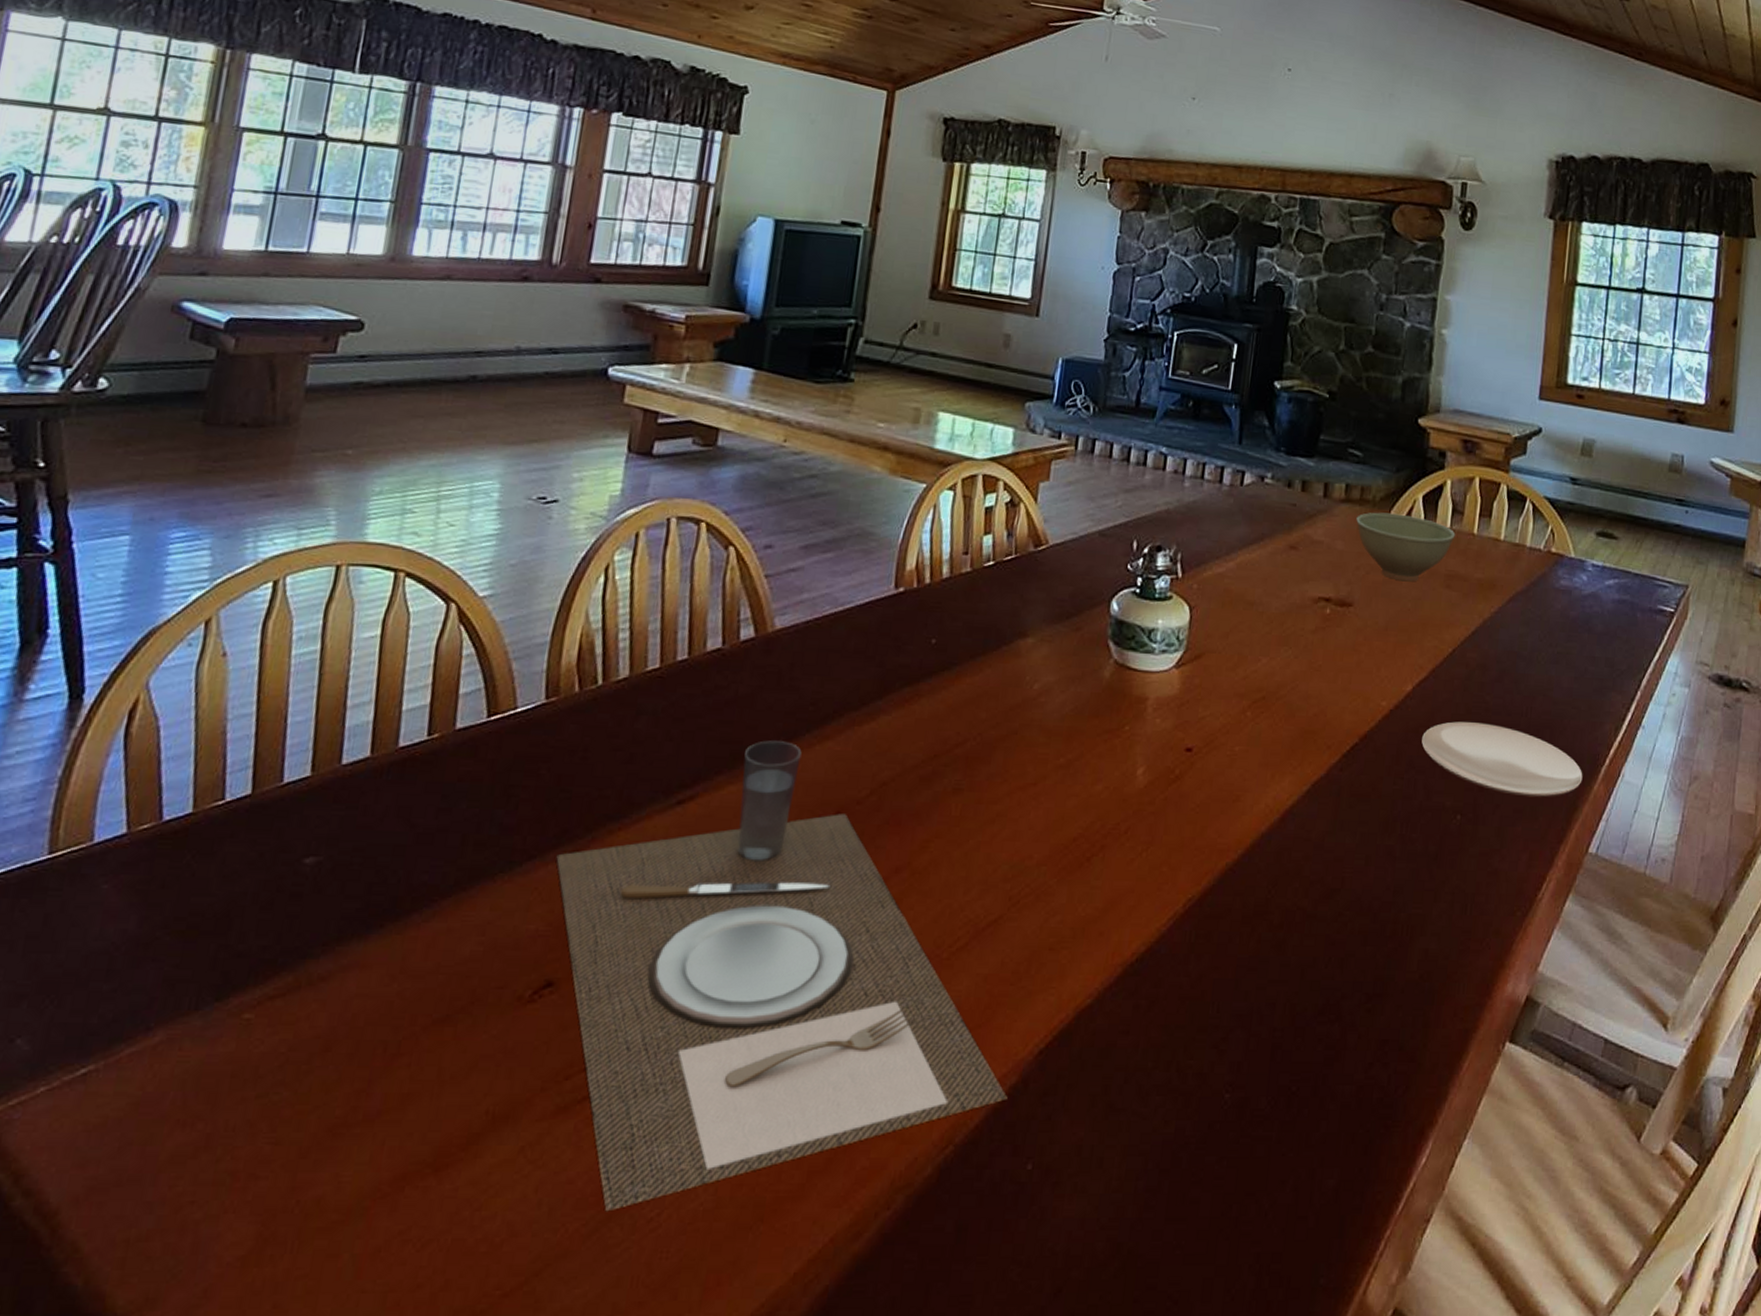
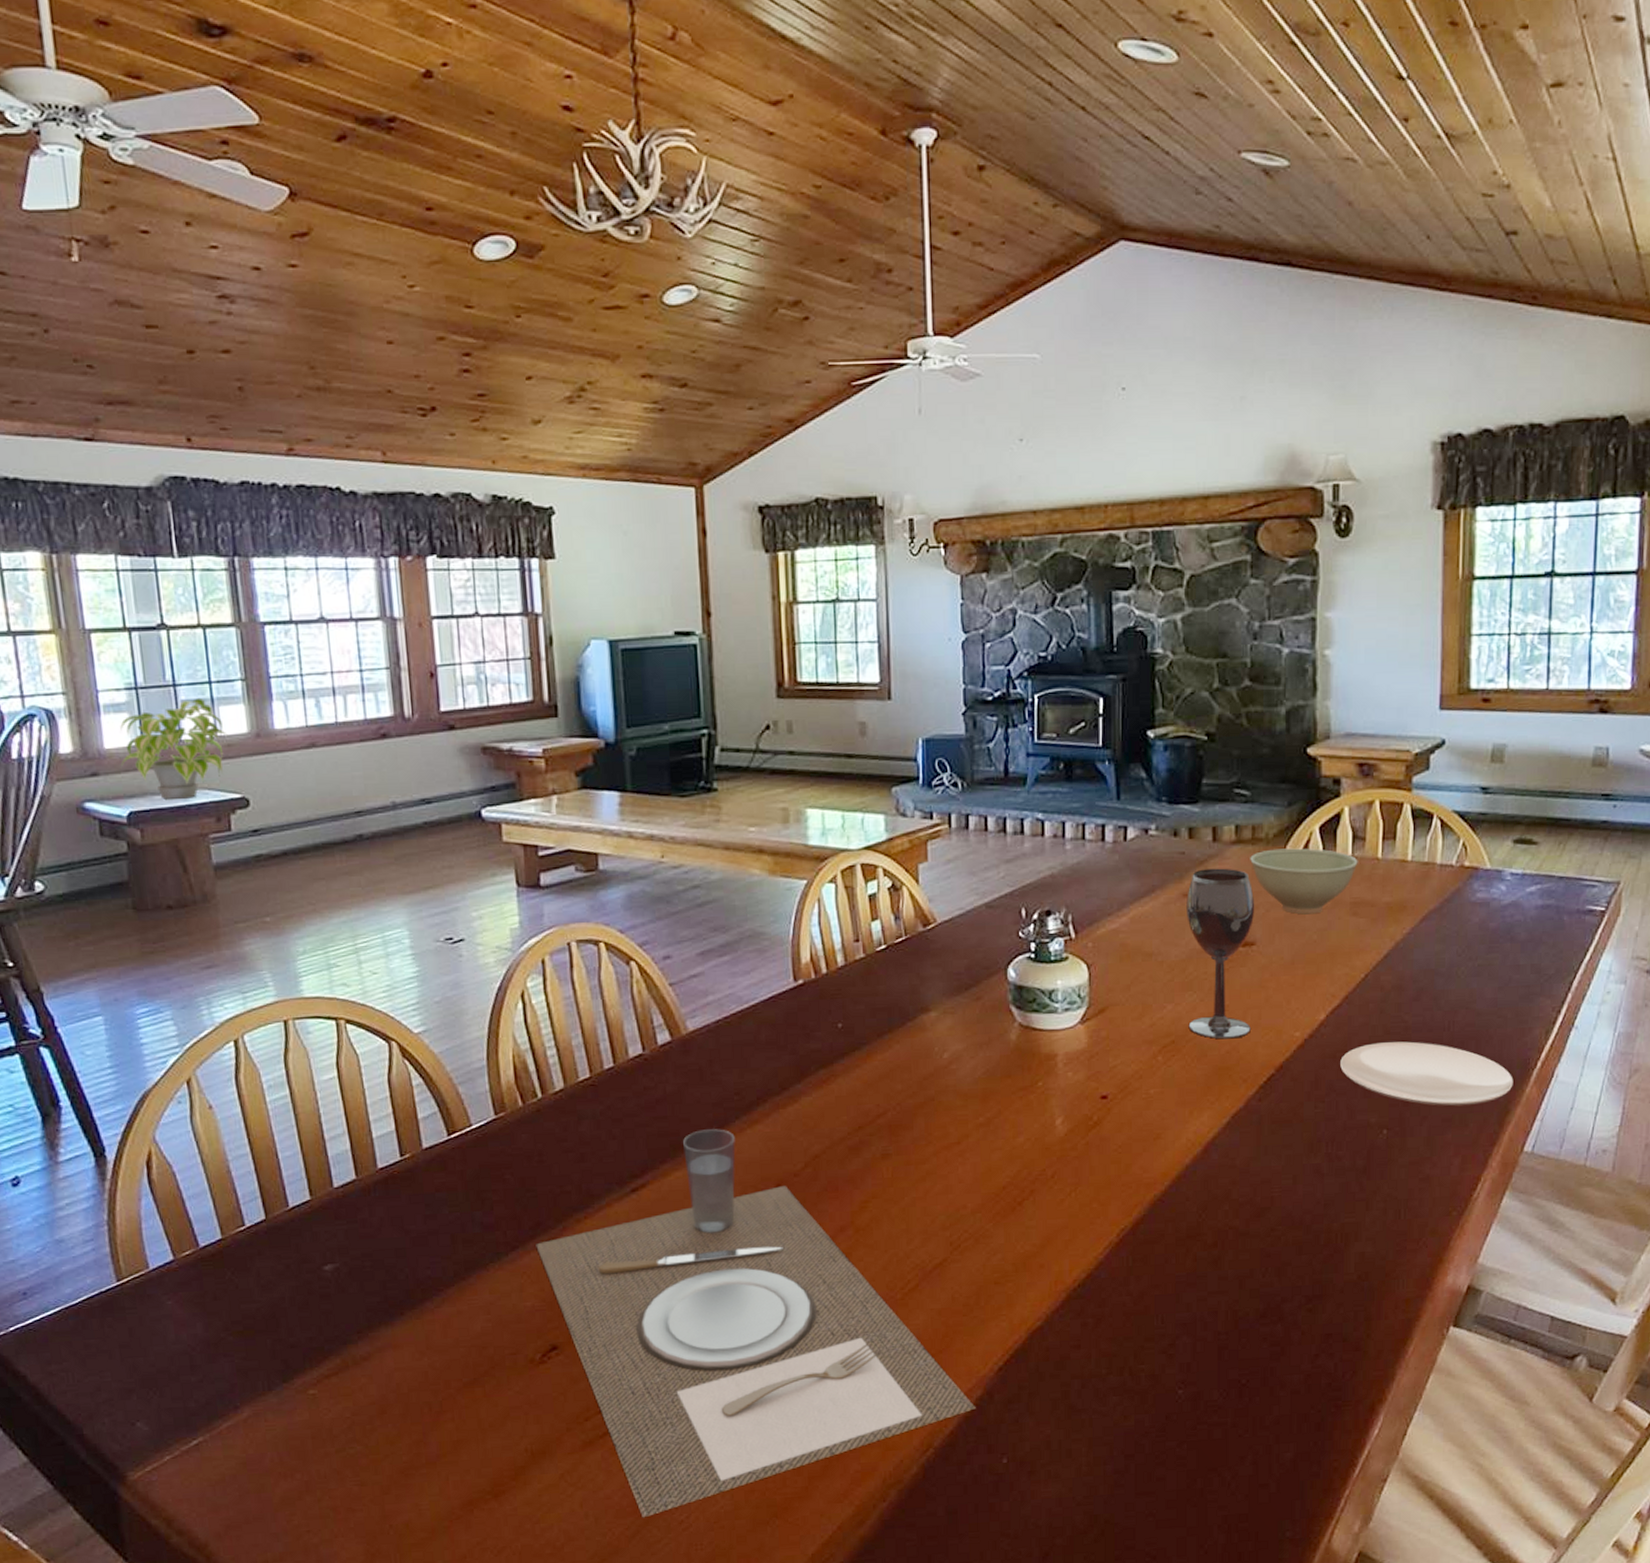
plant: none [234,212,362,313] -> present [120,697,230,799]
wine glass: none [1280,523,1357,701] -> present [1187,868,1255,1039]

